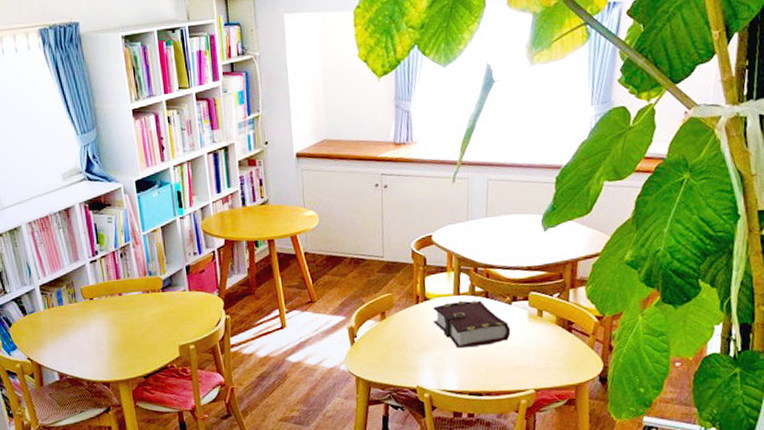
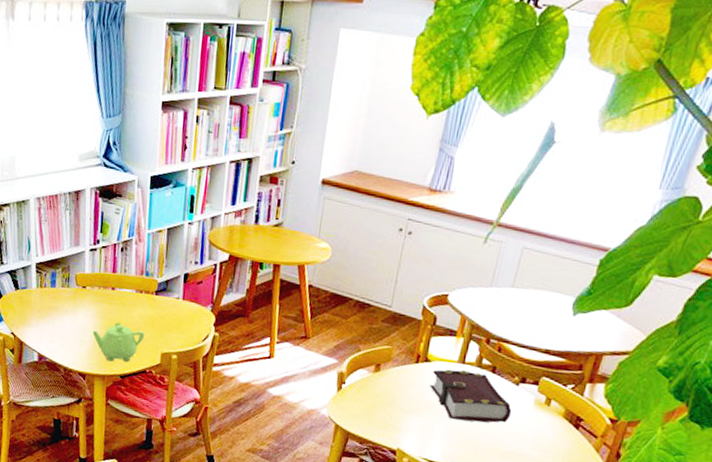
teapot: none [108,326,160,365] -> present [92,322,145,362]

